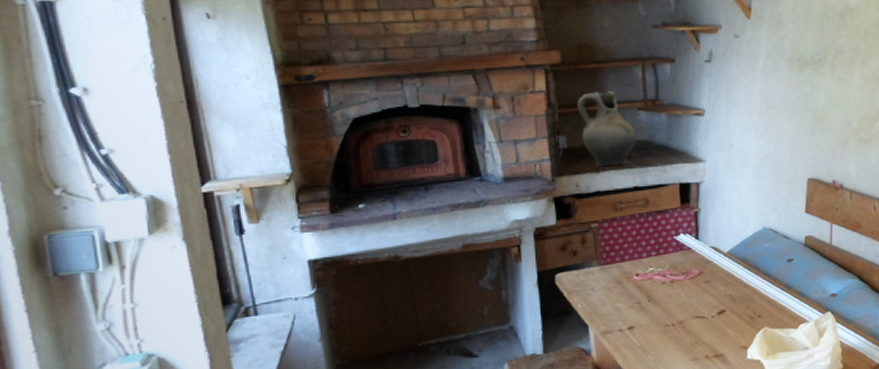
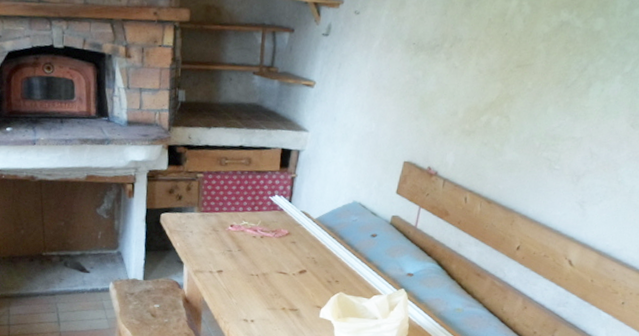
ceramic jug: present [577,91,637,167] -> none [198,52,249,125]

